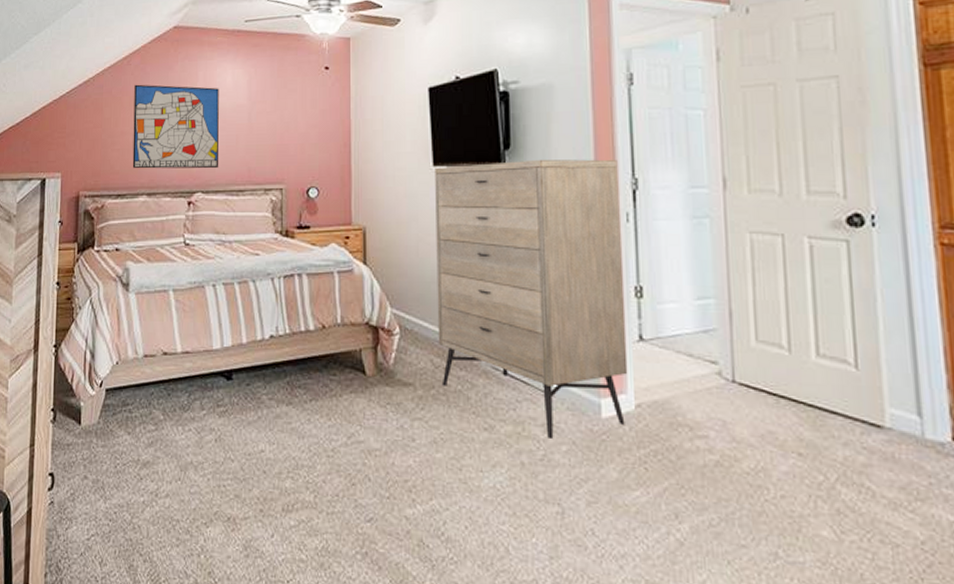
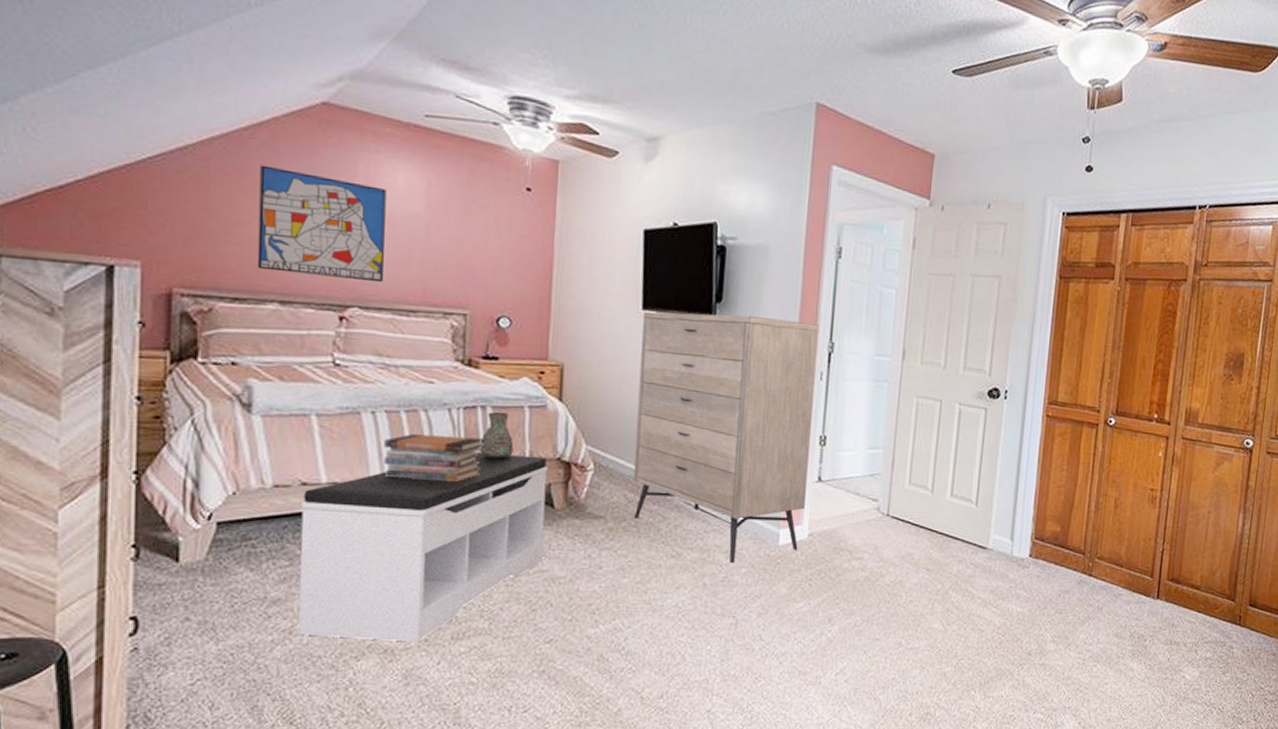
bench: none [162,320,358,512] -> present [299,453,547,643]
book stack: none [222,304,302,350] -> present [383,434,485,483]
decorative vase: none [298,278,327,325] -> present [479,411,514,459]

